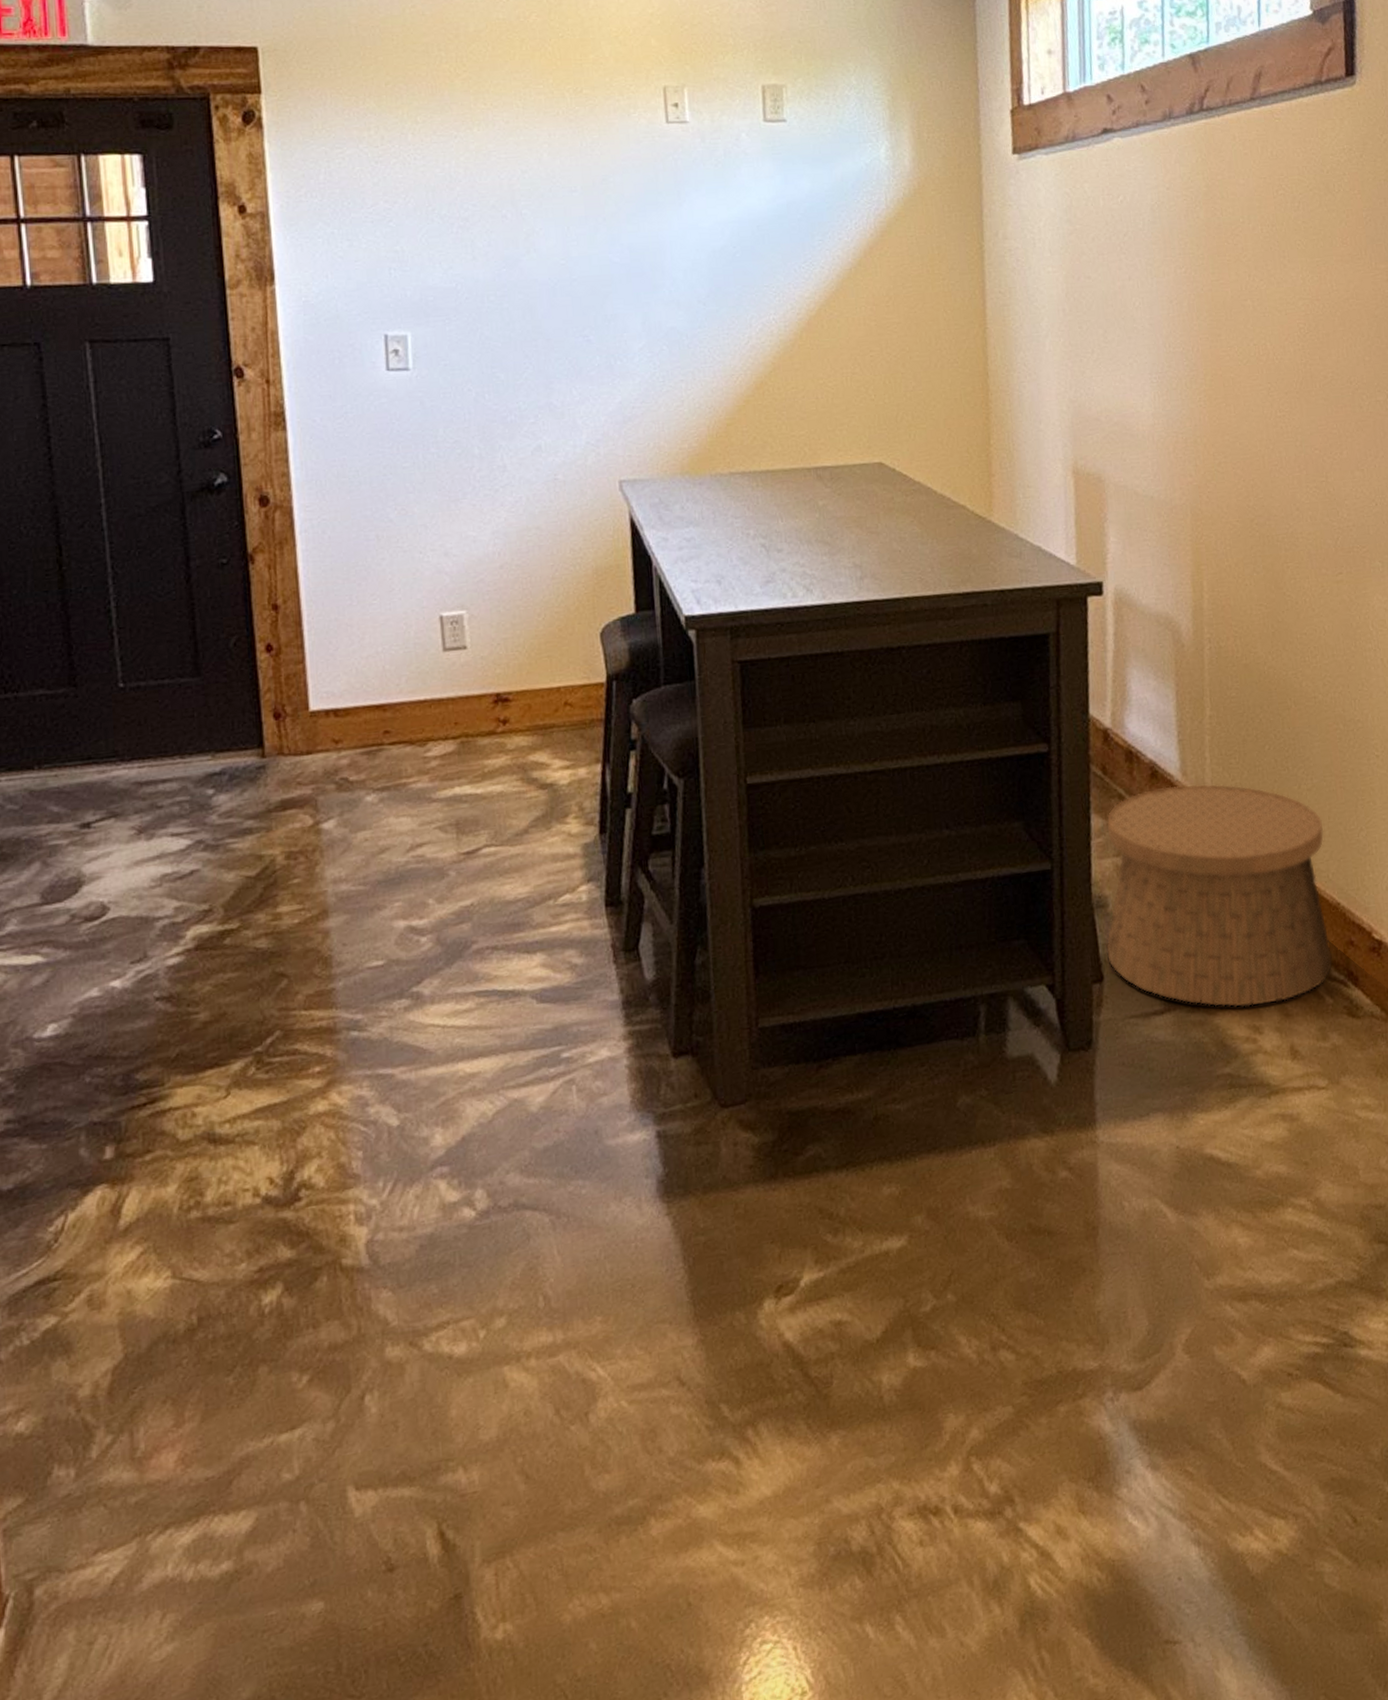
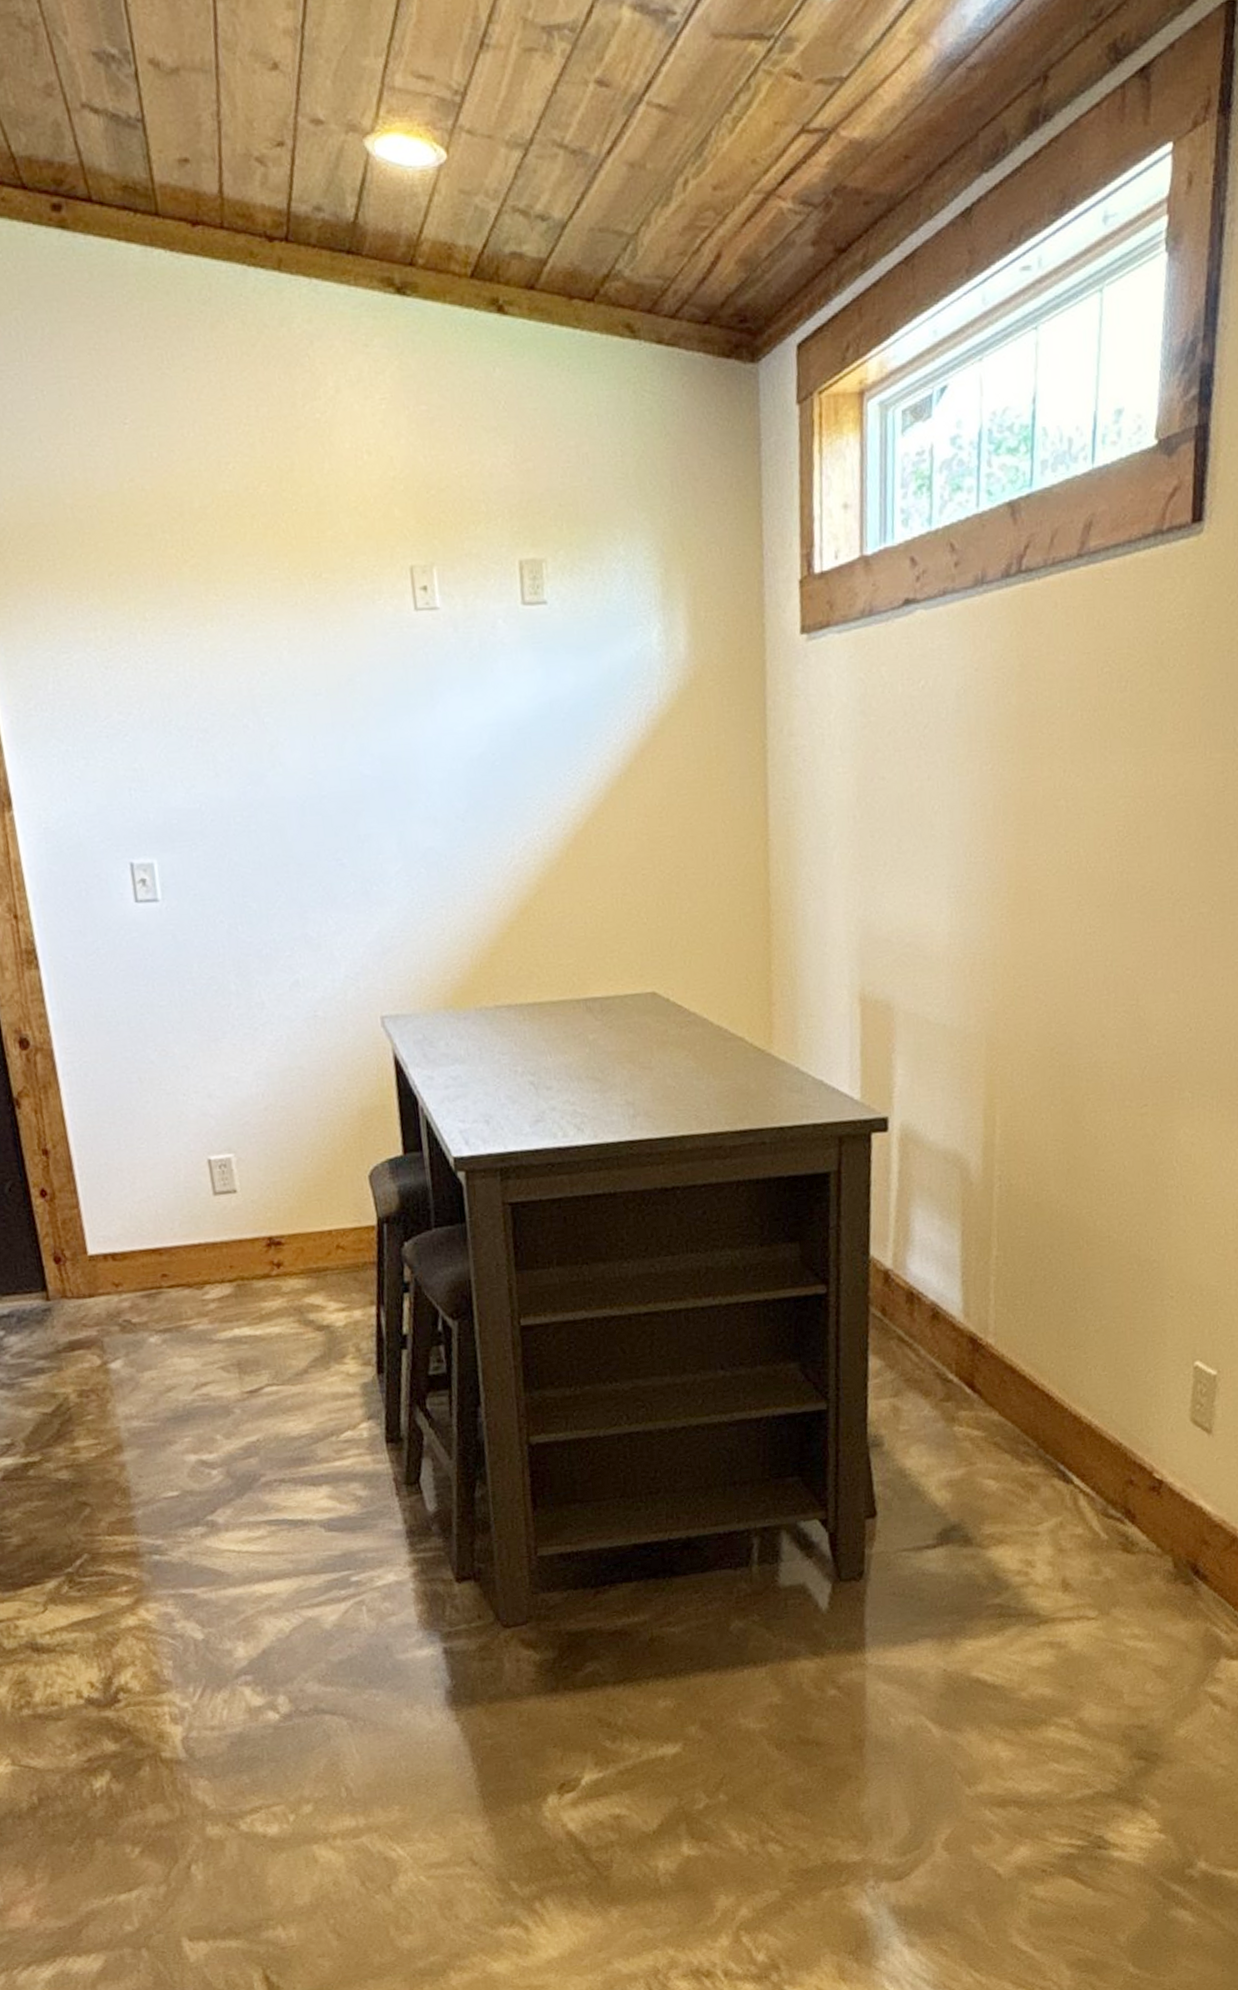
basket: present [1106,784,1333,1008] -> none [880,1325,1110,1543]

